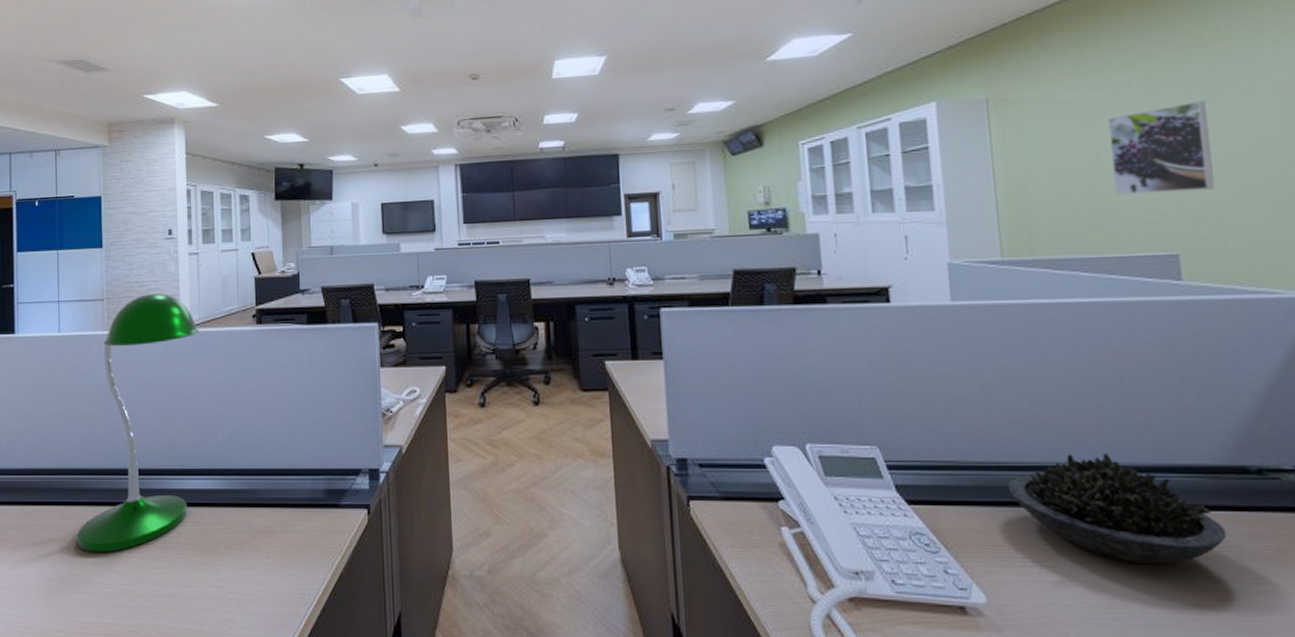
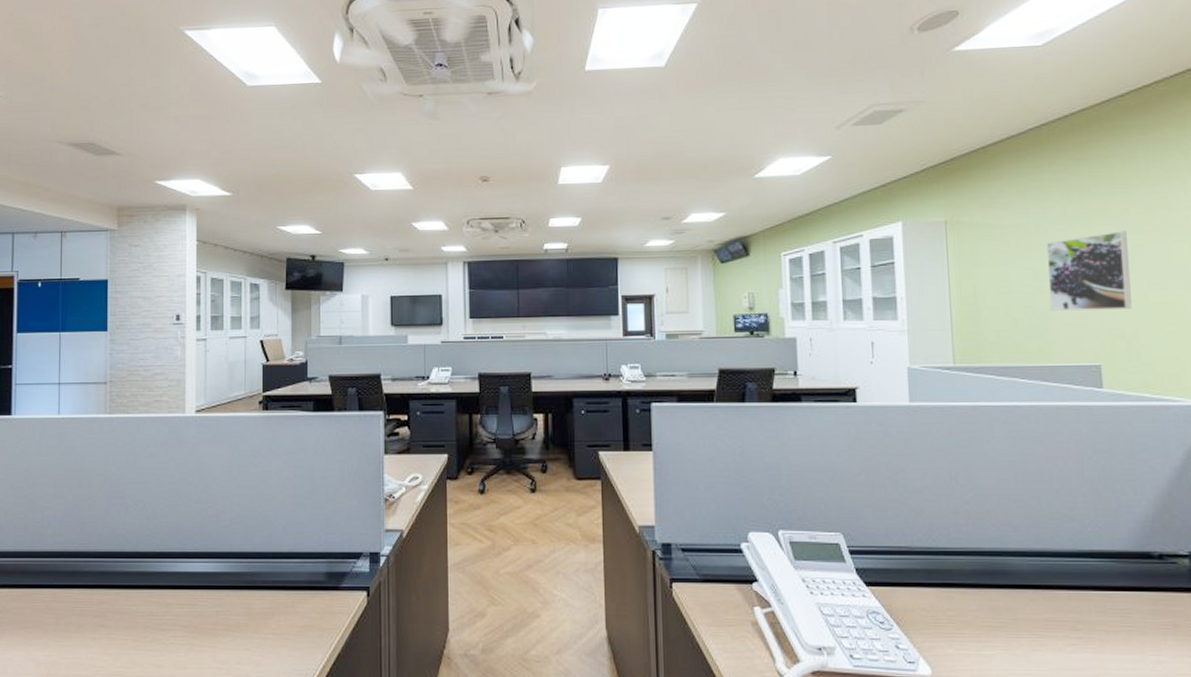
desk lamp: present [77,294,200,553] -> none [70,378,205,636]
succulent plant: present [1007,452,1227,565] -> none [952,539,1133,639]

